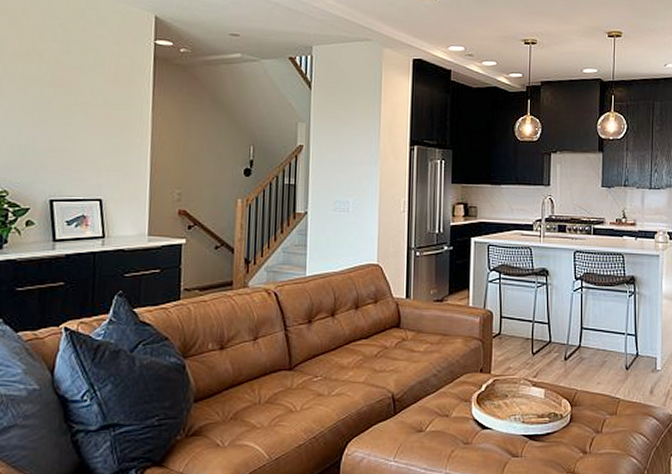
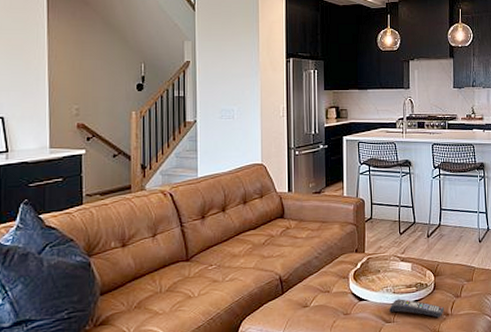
remote control: none [516,430,581,455] -> present [388,299,444,317]

